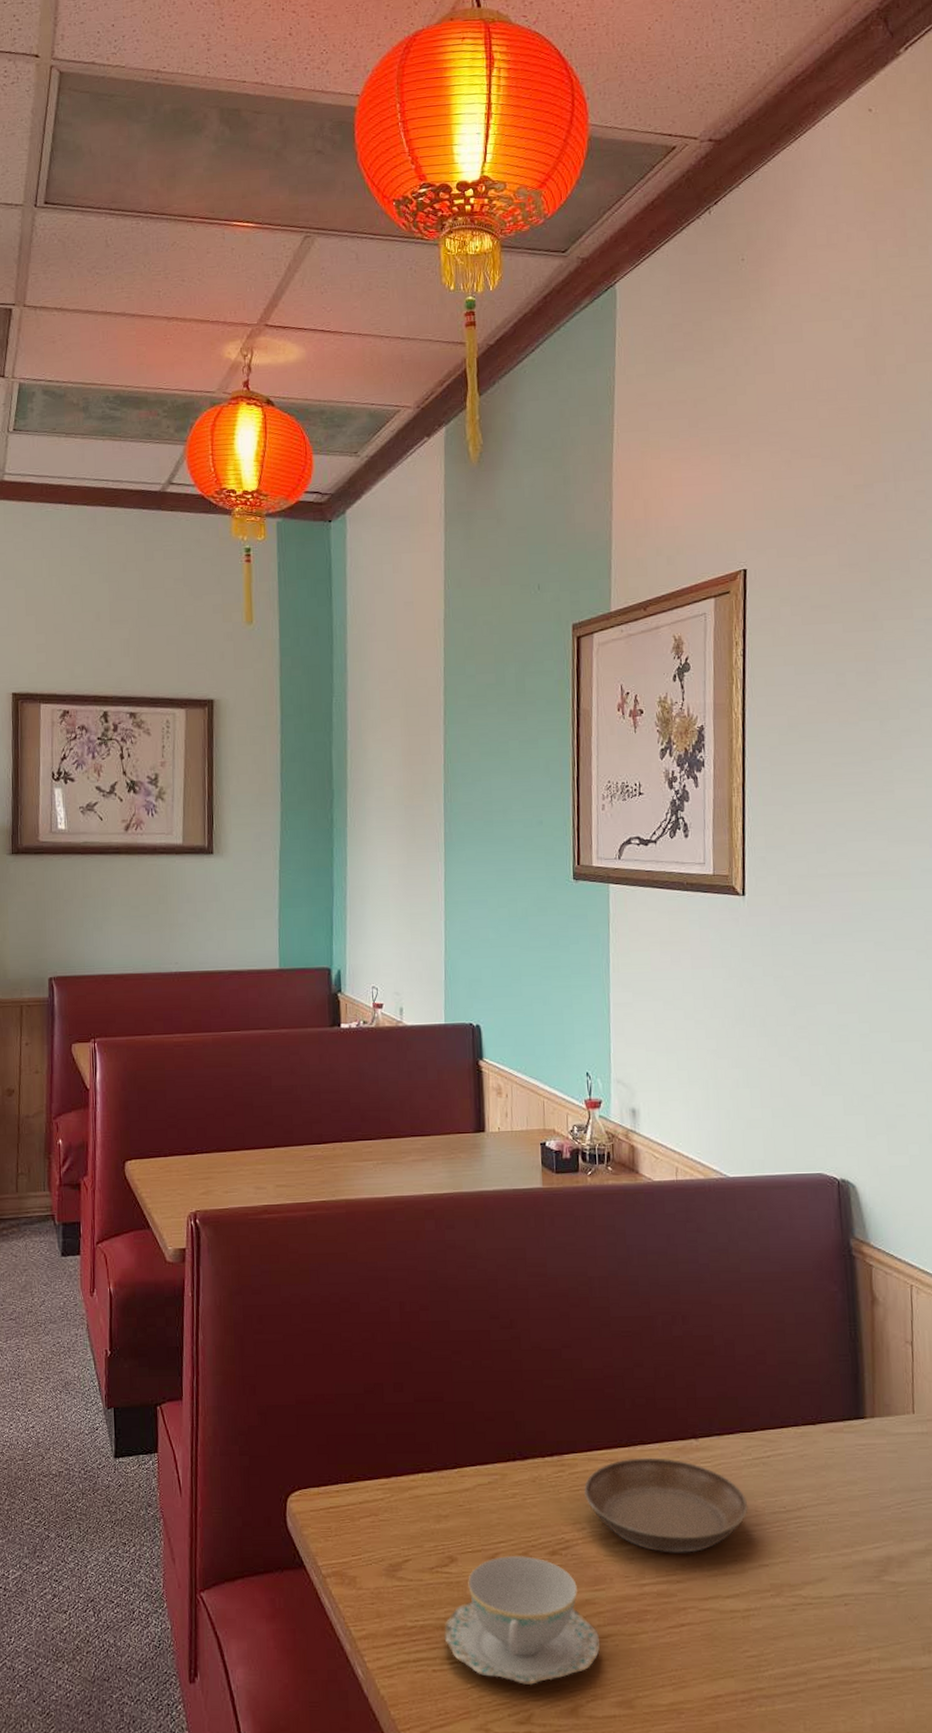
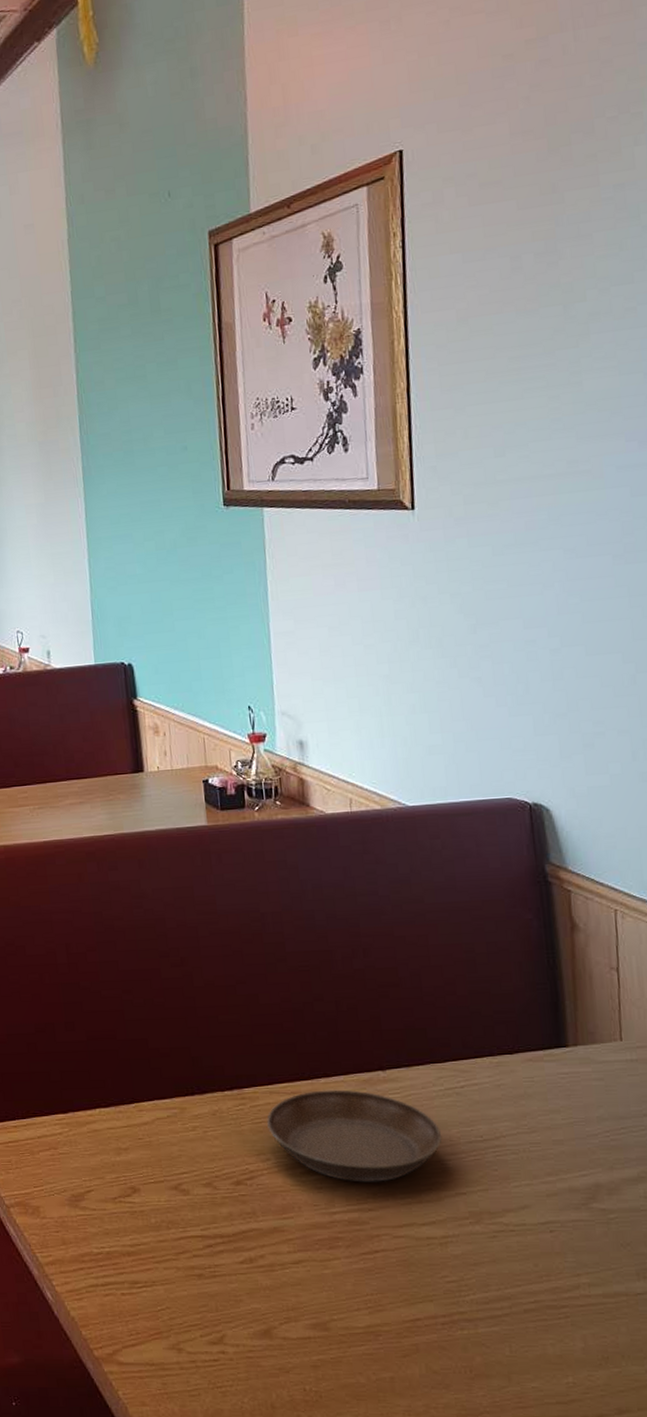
teacup: present [444,1556,600,1685] -> none [130,1186,291,1307]

